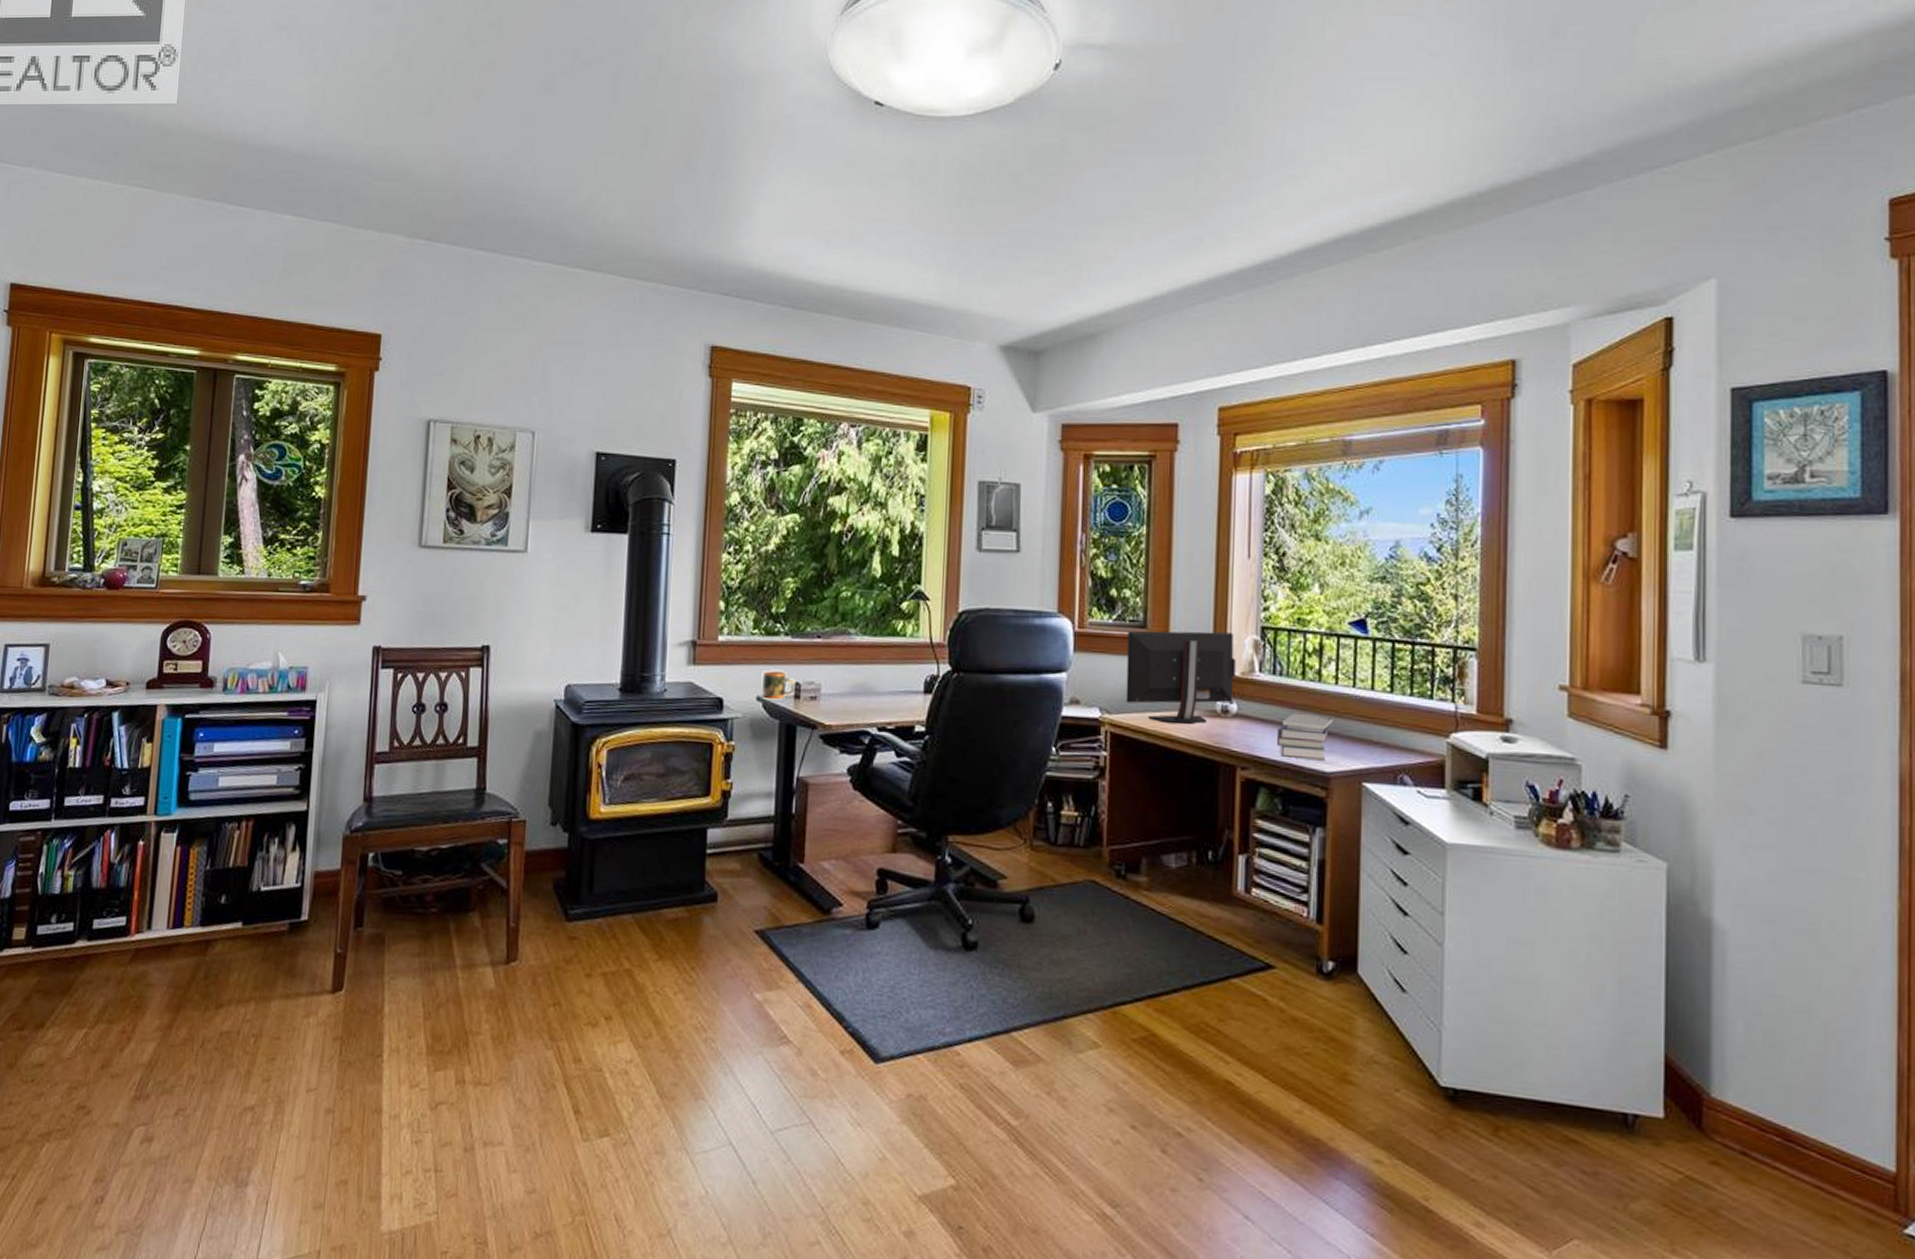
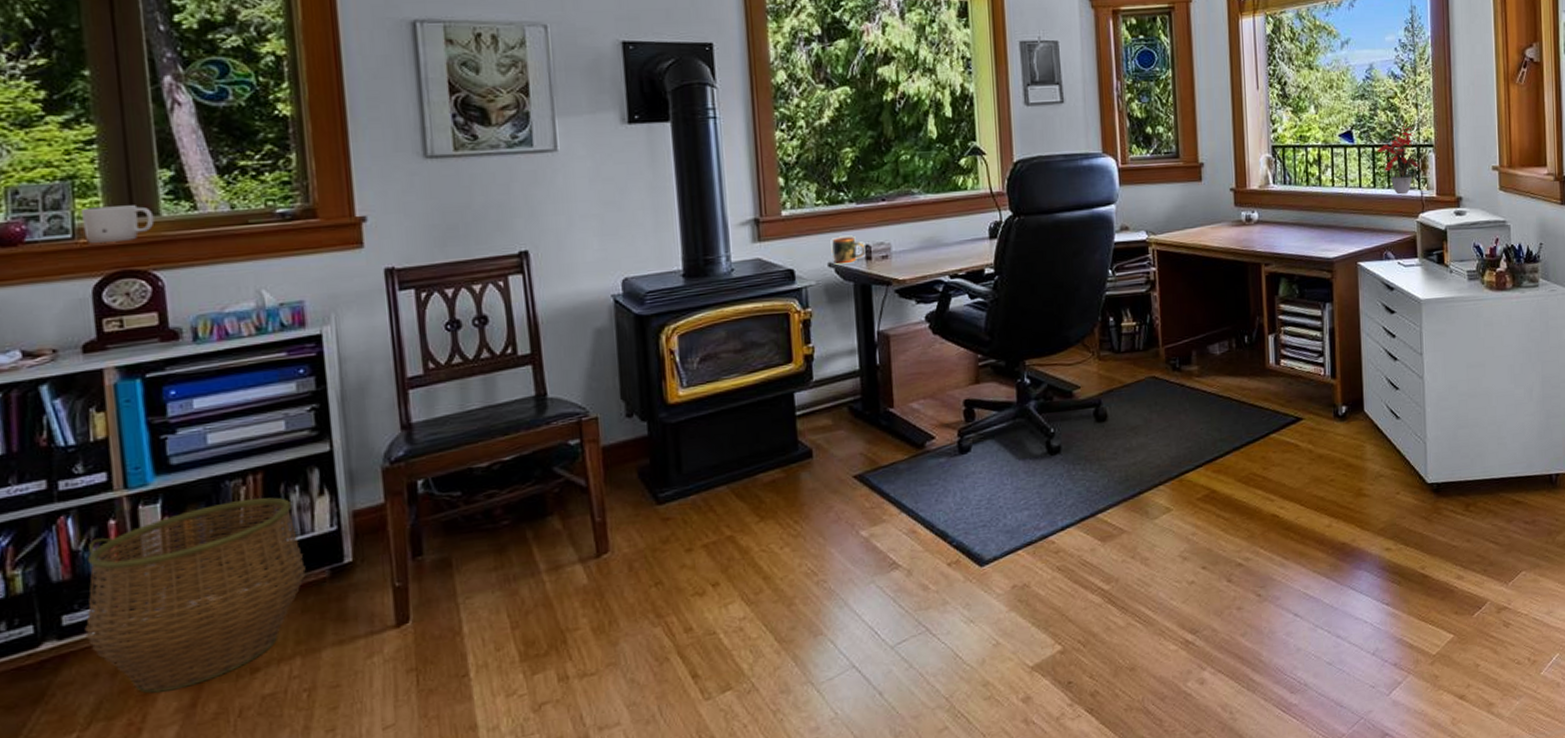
basket: none [106,842,271,1009] -> present [84,497,306,693]
mug: none [164,563,214,596] -> present [81,205,155,245]
computer monitor: present [1125,631,1236,725] -> none [1164,154,1255,237]
books: present [1277,713,1334,761] -> none [1291,213,1333,251]
potted flower: none [1399,616,1456,706] -> present [1378,122,1420,195]

